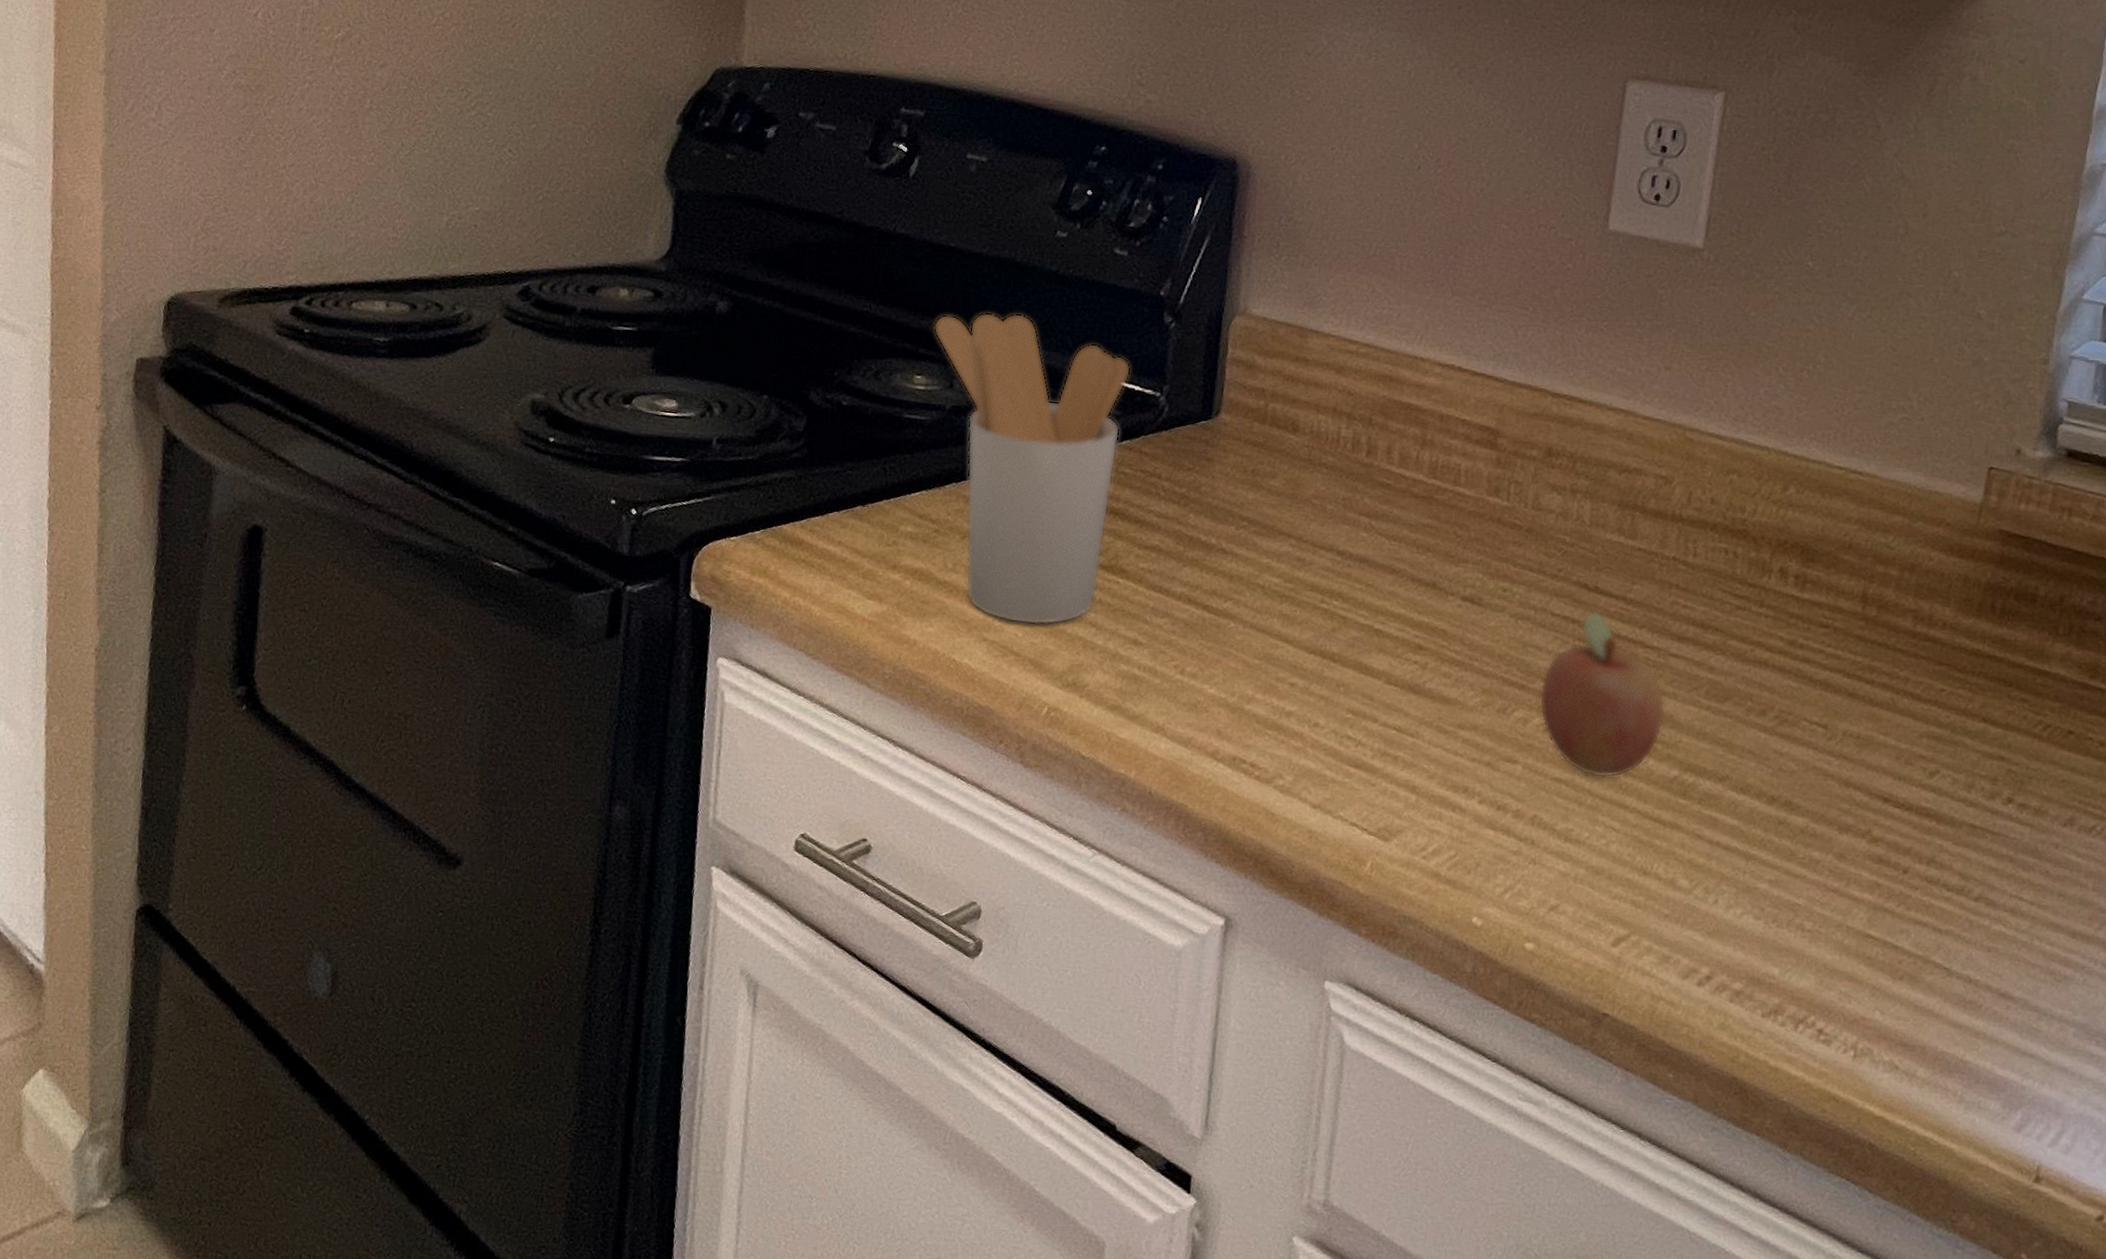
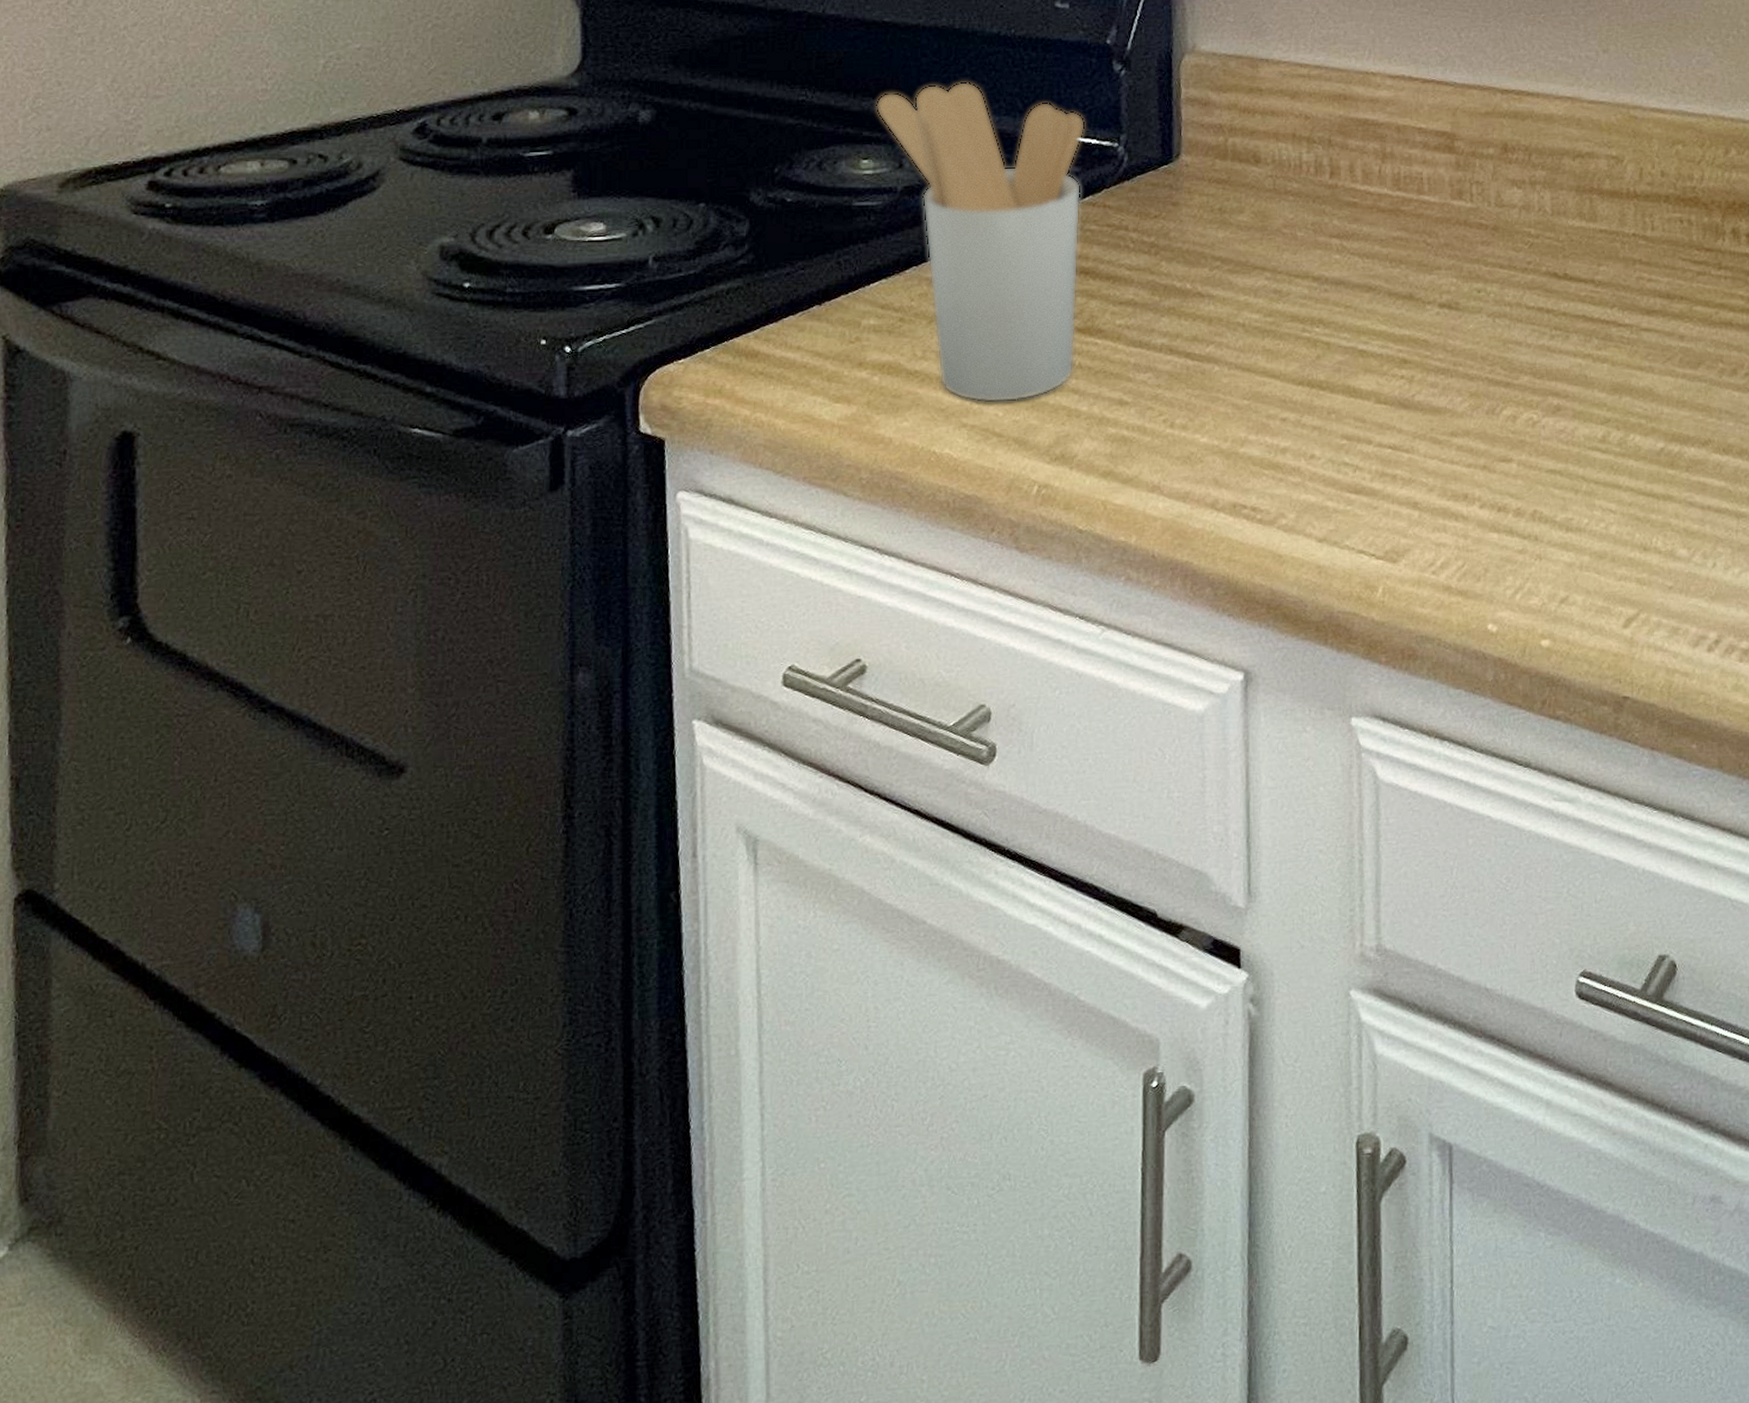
fruit: present [1539,609,1666,779] -> none [1524,296,1646,463]

